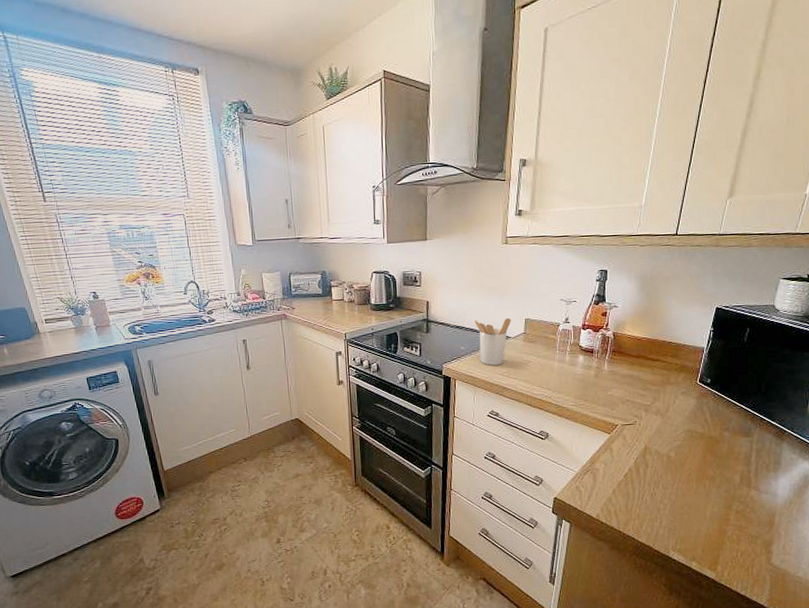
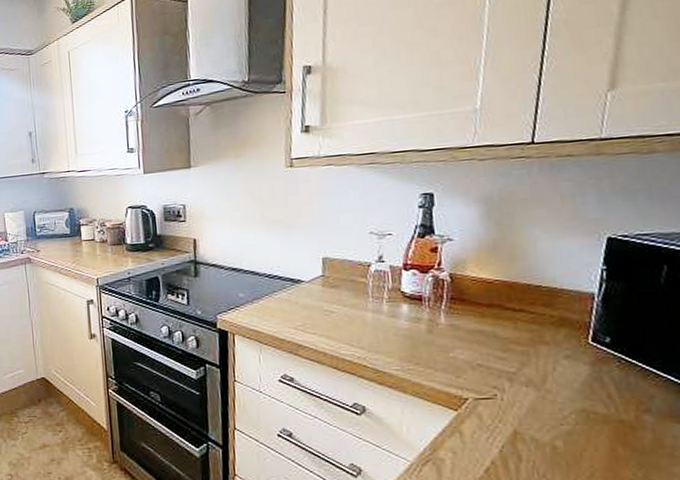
utensil holder: present [475,317,512,366] -> none [255,256,305,317]

